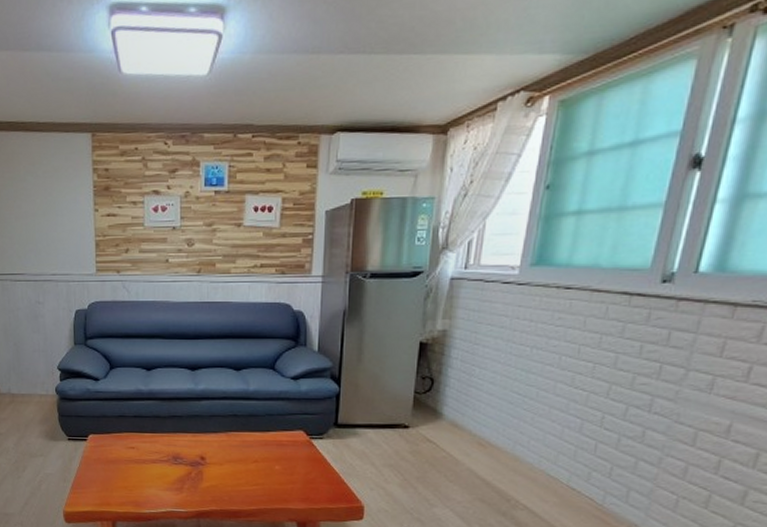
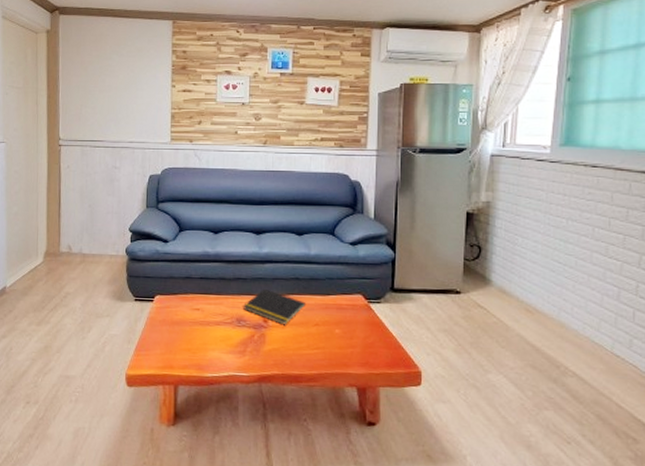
notepad: none [179,426,245,462] -> present [243,288,307,325]

